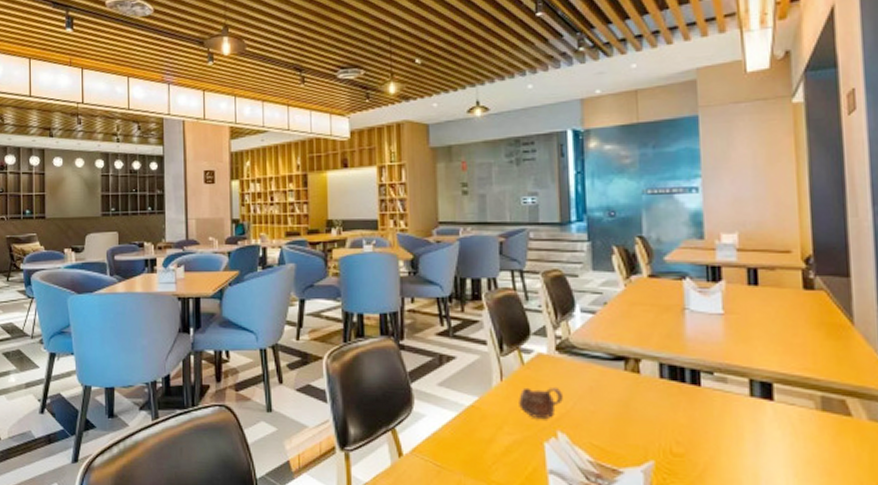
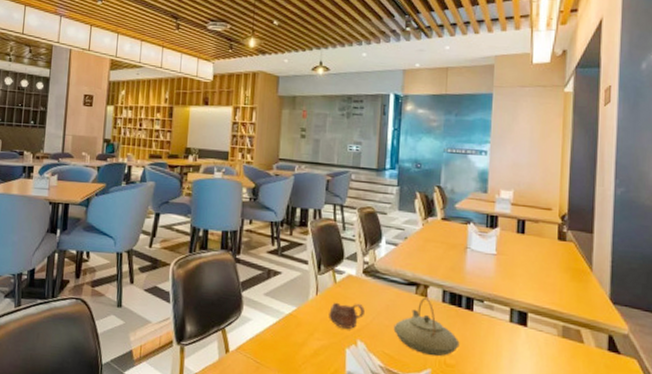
teapot: none [601,373,688,445] -> present [393,297,460,357]

